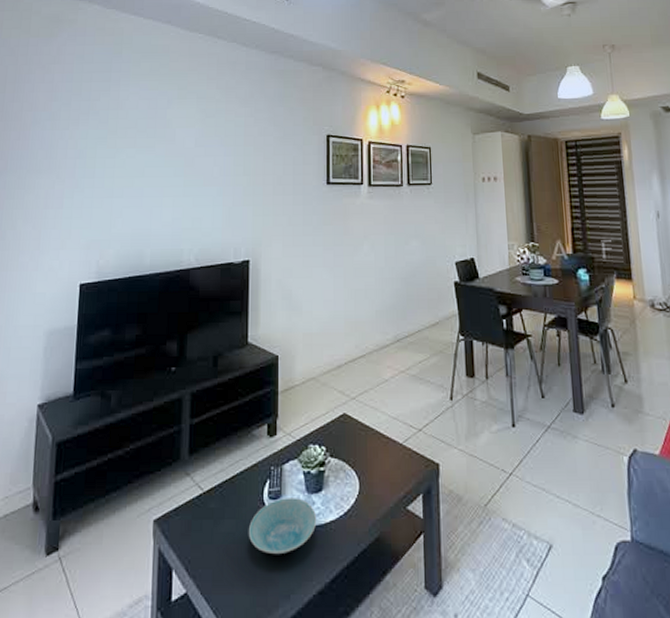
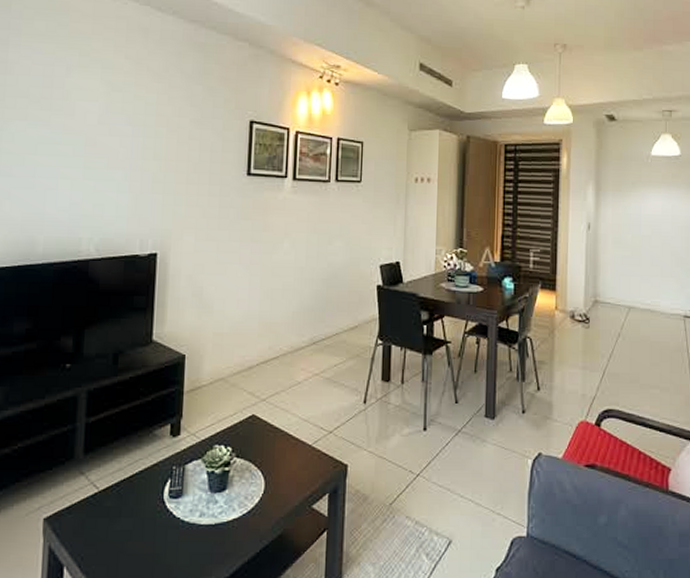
bowl: present [248,498,317,555] -> none [146,497,219,552]

